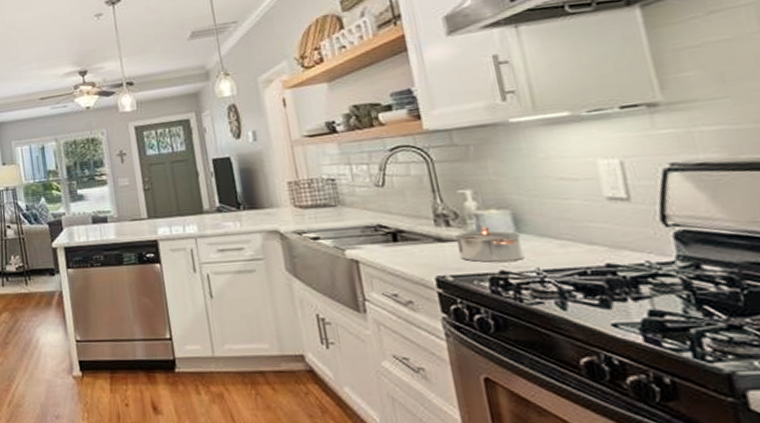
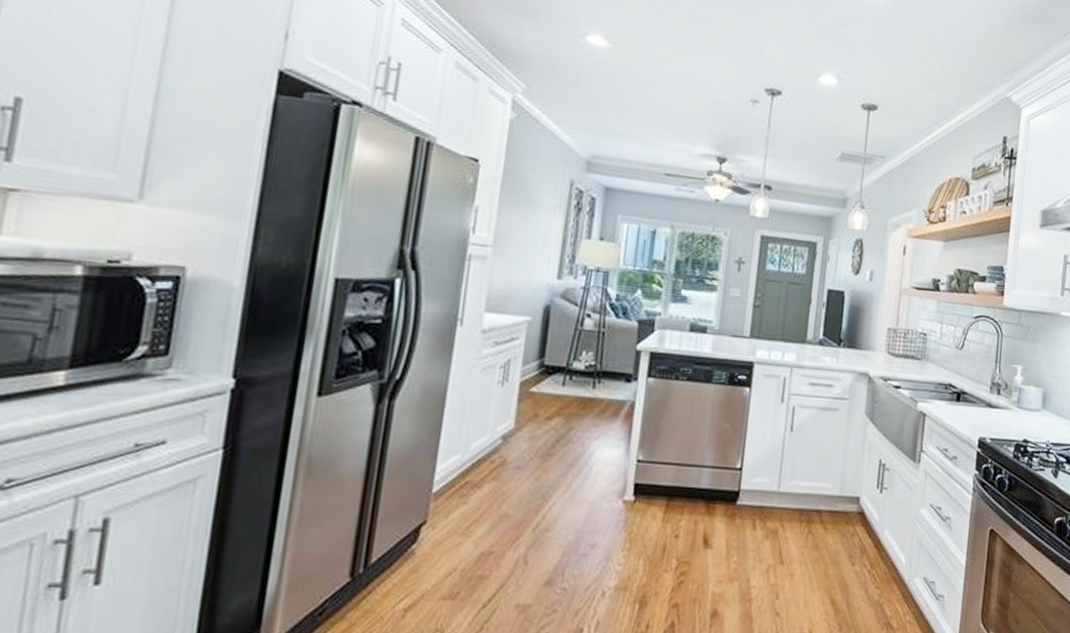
cooking pot: present [455,226,523,263] -> none [999,399,1044,433]

